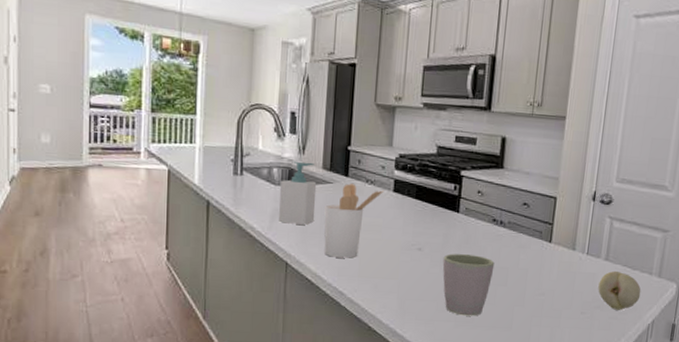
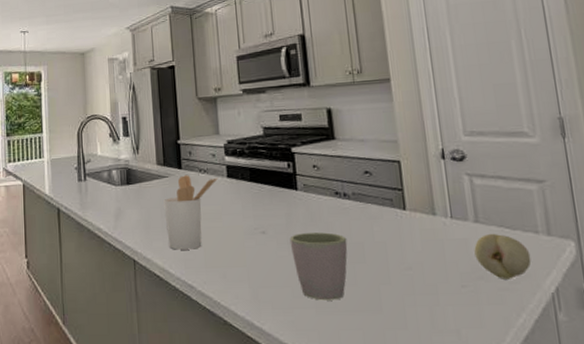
soap bottle: present [278,161,317,225] -> none [119,160,156,221]

